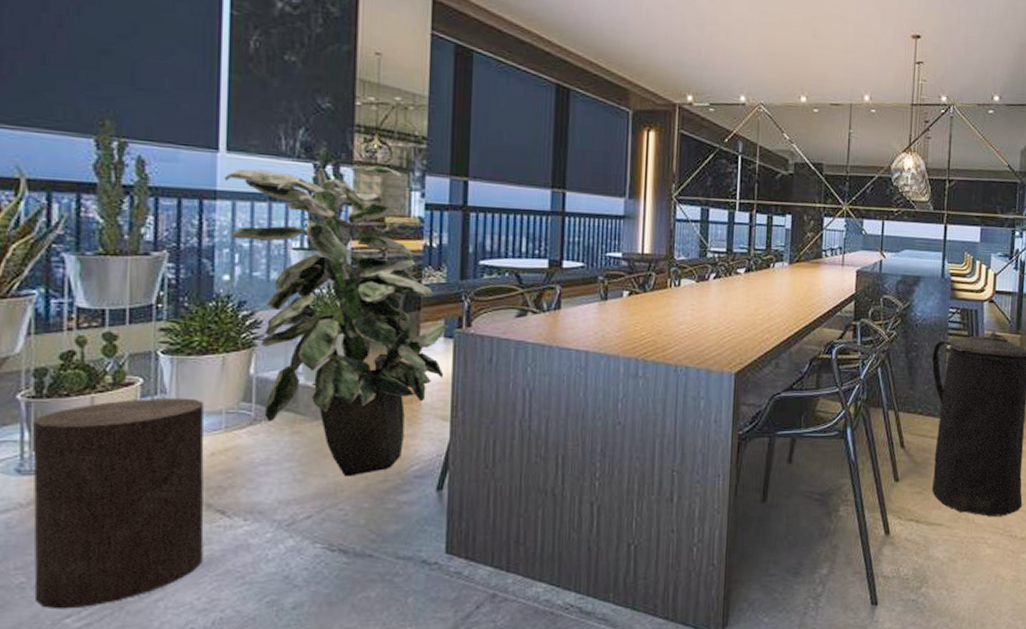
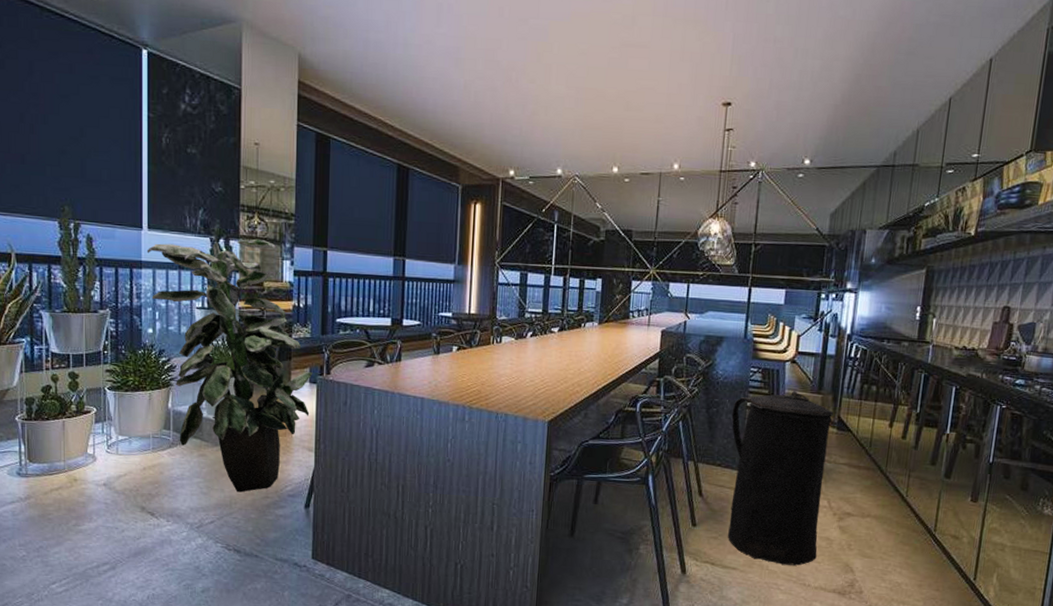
stool: present [33,397,204,609] -> none [27,423,140,578]

